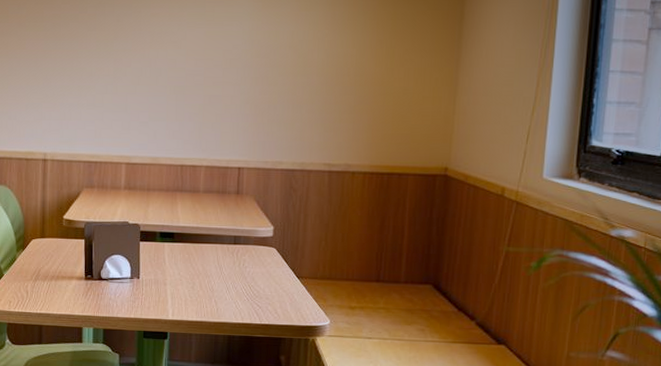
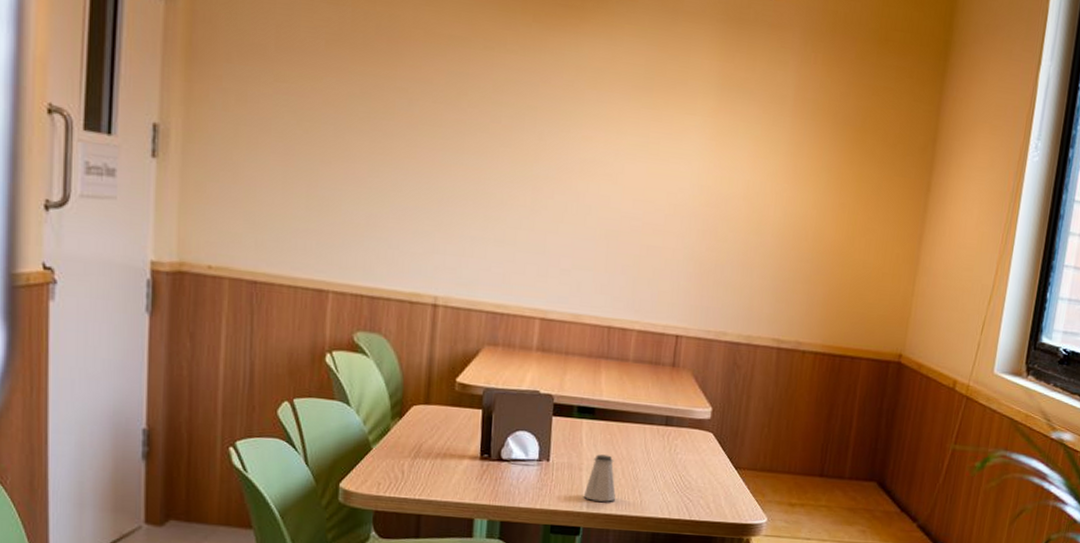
saltshaker: none [168,271,195,311] -> present [583,454,616,502]

